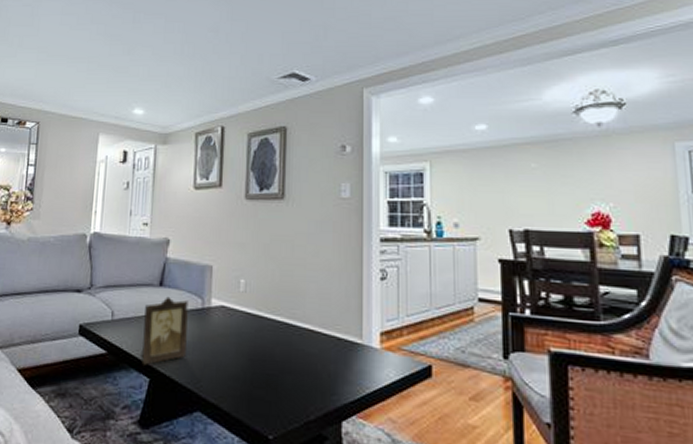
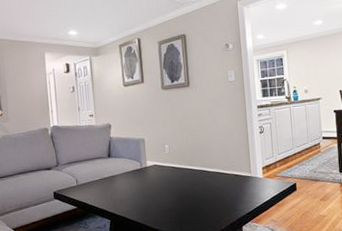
photo frame: present [141,296,188,365] -> none [100,164,134,212]

